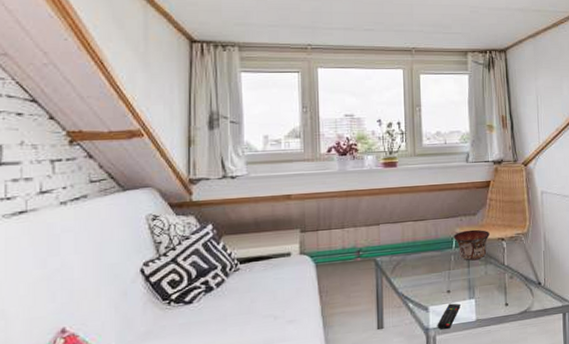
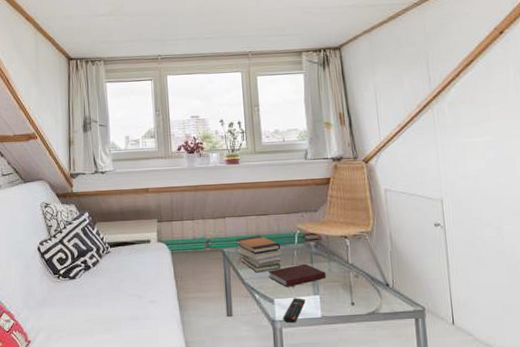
book stack: none [389,242,439,281] -> present [235,236,282,273]
notebook: none [423,268,482,294] -> present [268,263,326,287]
bowl: present [453,229,490,261] -> none [295,226,332,257]

